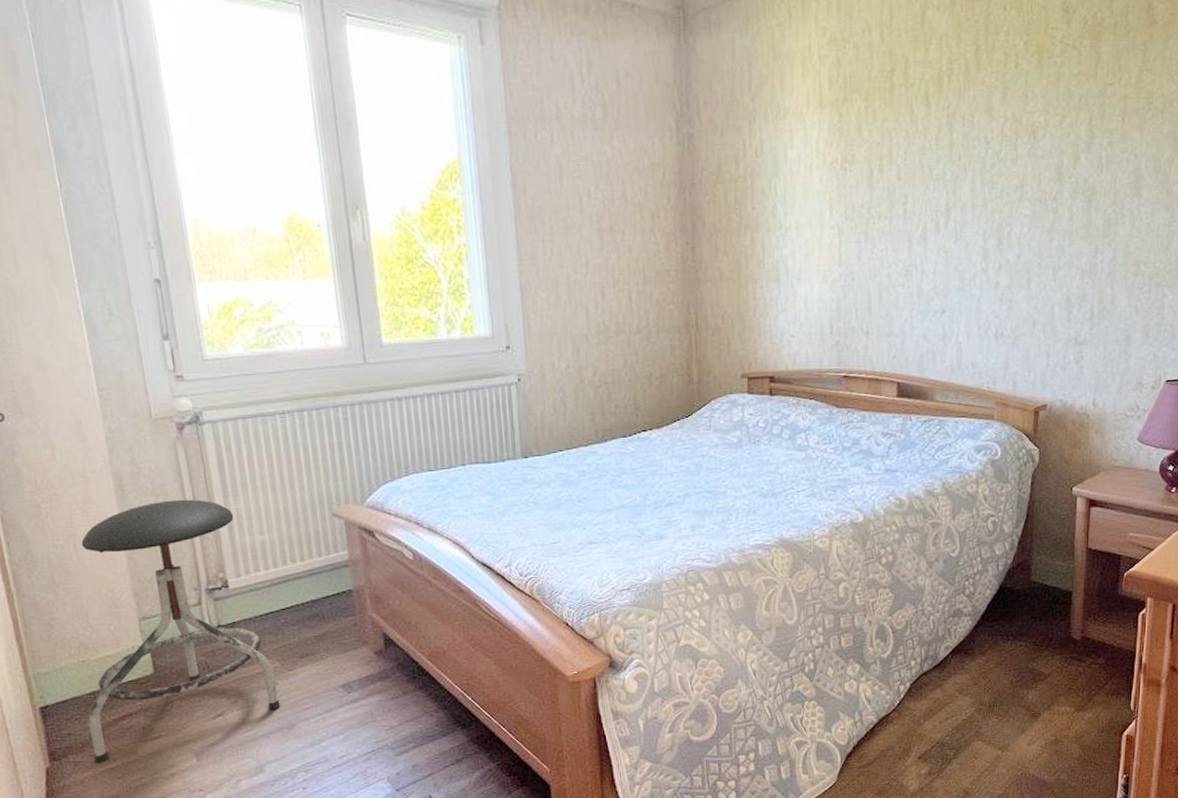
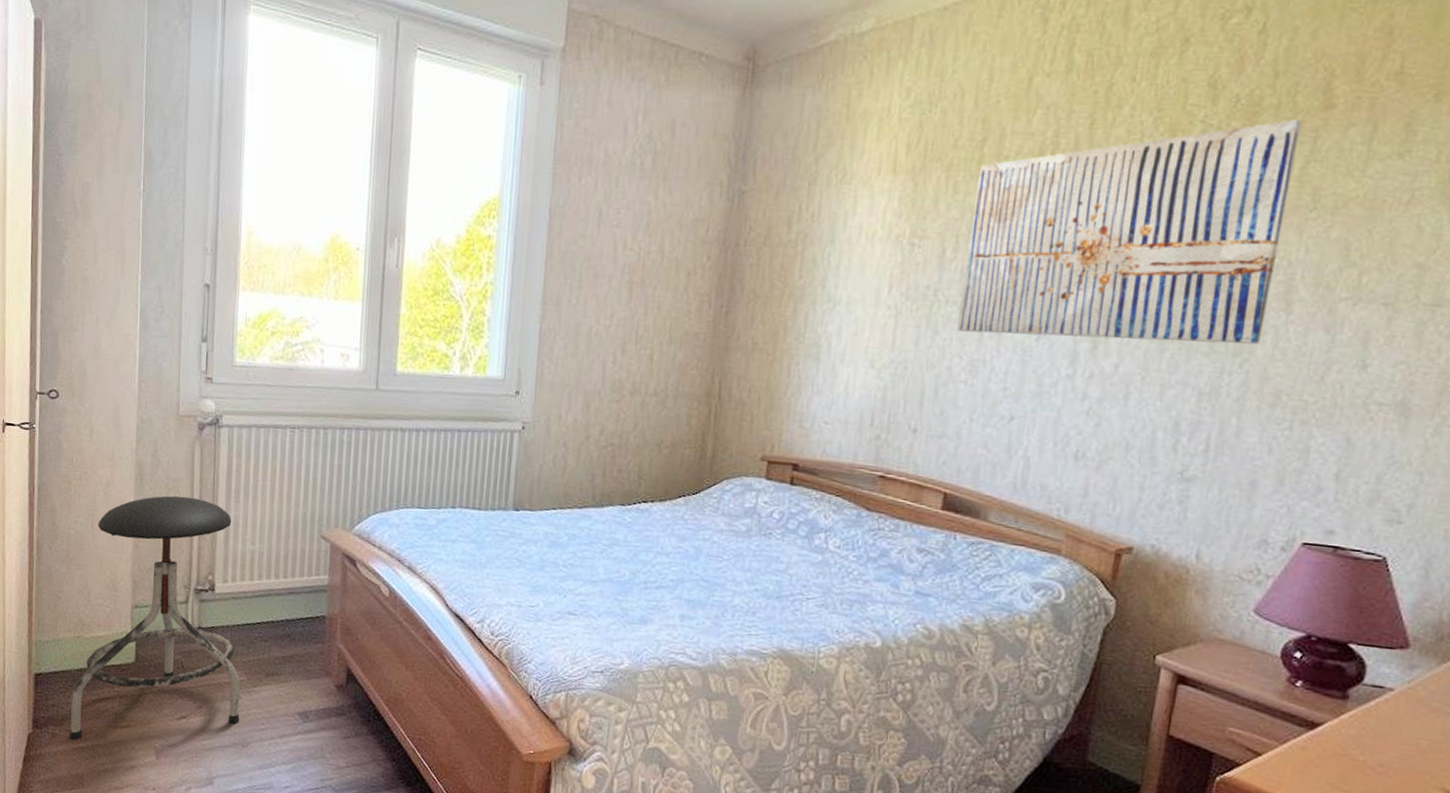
wall art: none [890,36,1134,242] -> present [957,119,1302,344]

